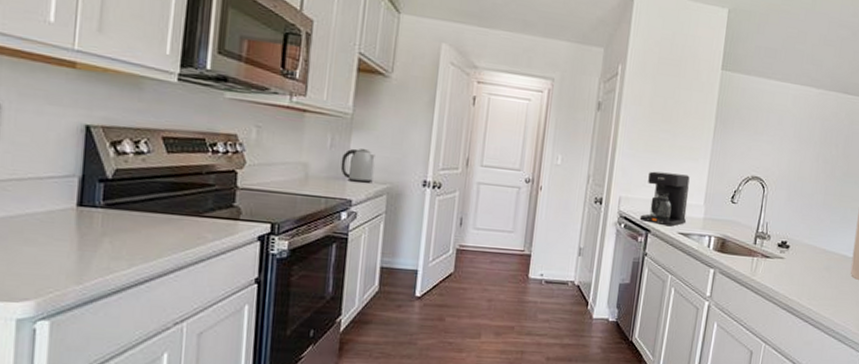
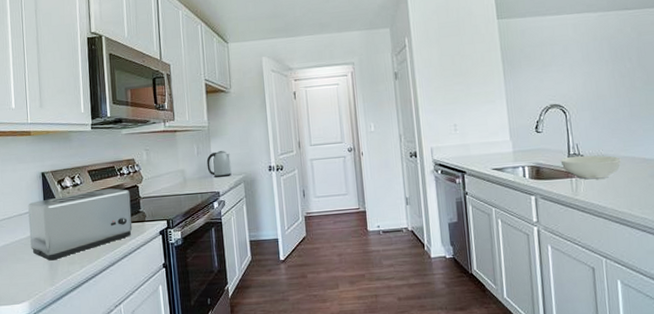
toaster: none [51,163,223,250] -> present [28,188,133,261]
coffee maker: present [639,171,690,227] -> none [453,117,498,165]
bowl: none [747,234,804,263] -> present [560,155,621,180]

